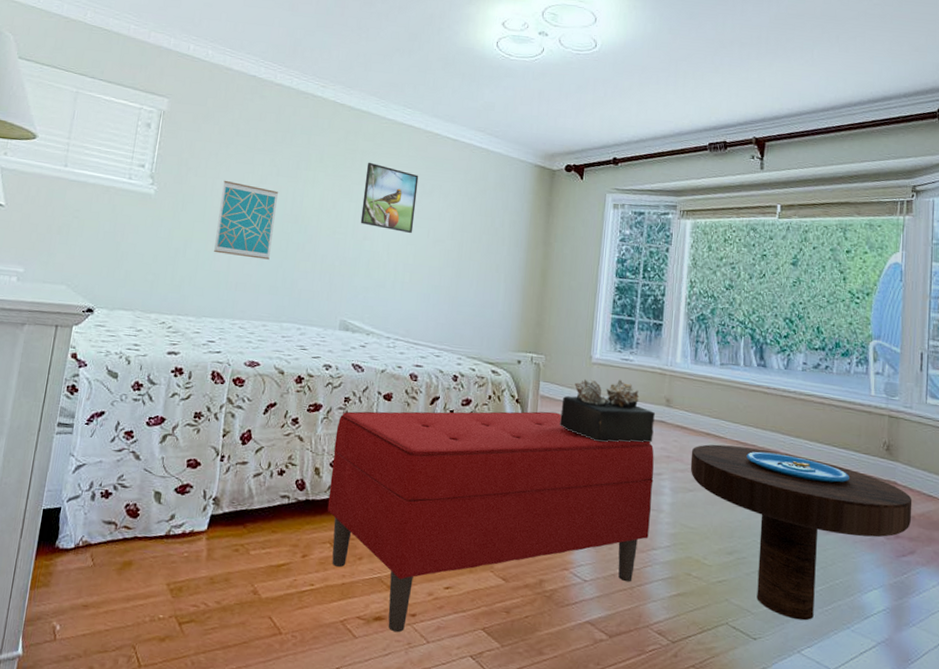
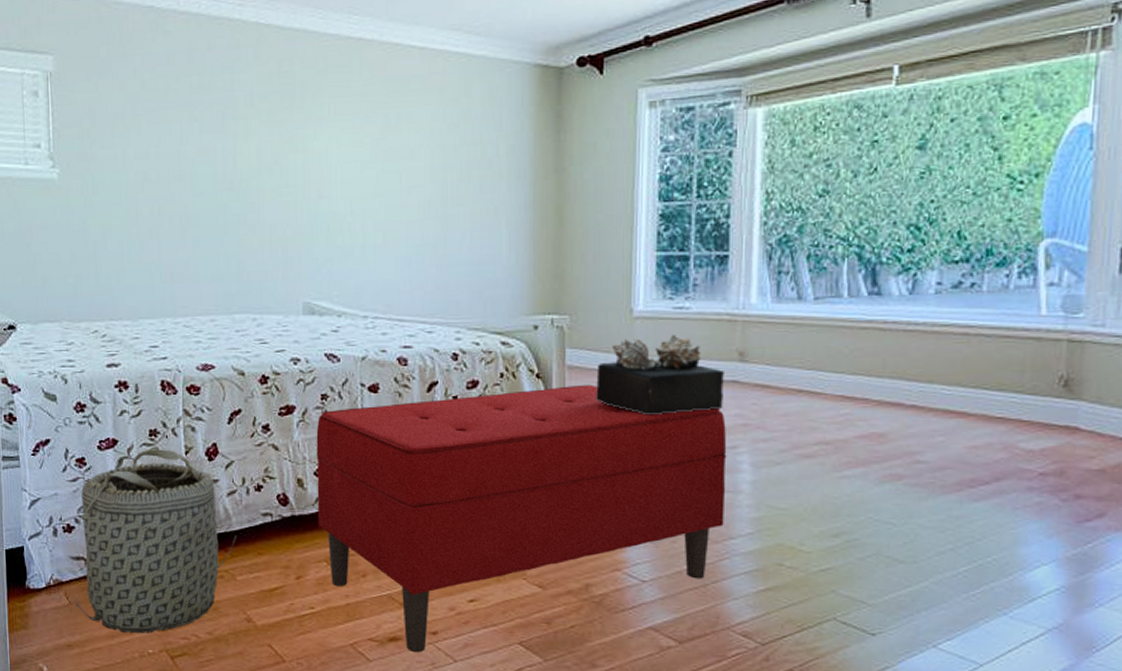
basket: none [98,429,256,599] -> present [73,449,237,634]
wall art: present [214,180,279,260] -> none [136,148,207,241]
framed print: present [360,162,419,234] -> none [310,96,380,183]
side table: present [690,444,913,621] -> none [776,403,1103,609]

